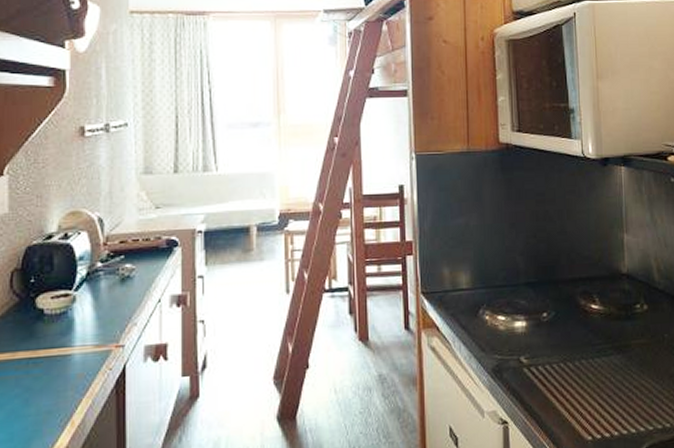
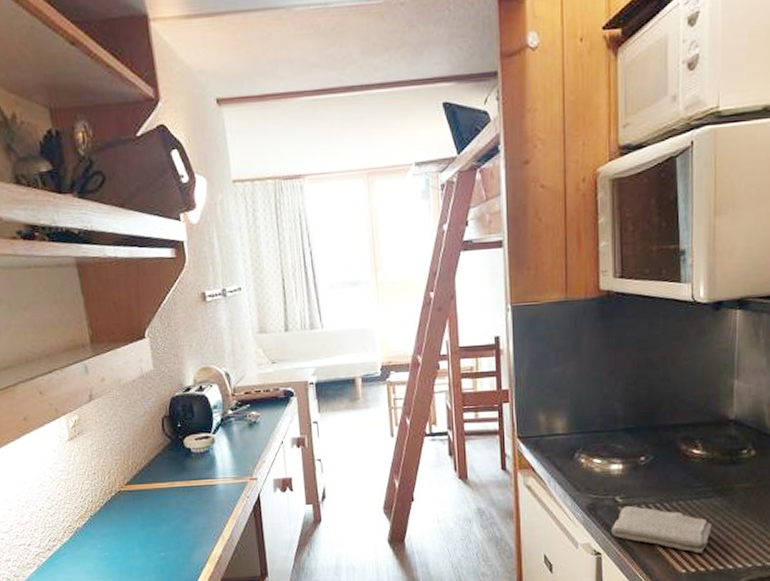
washcloth: none [516,367,614,417] -> present [610,506,712,554]

